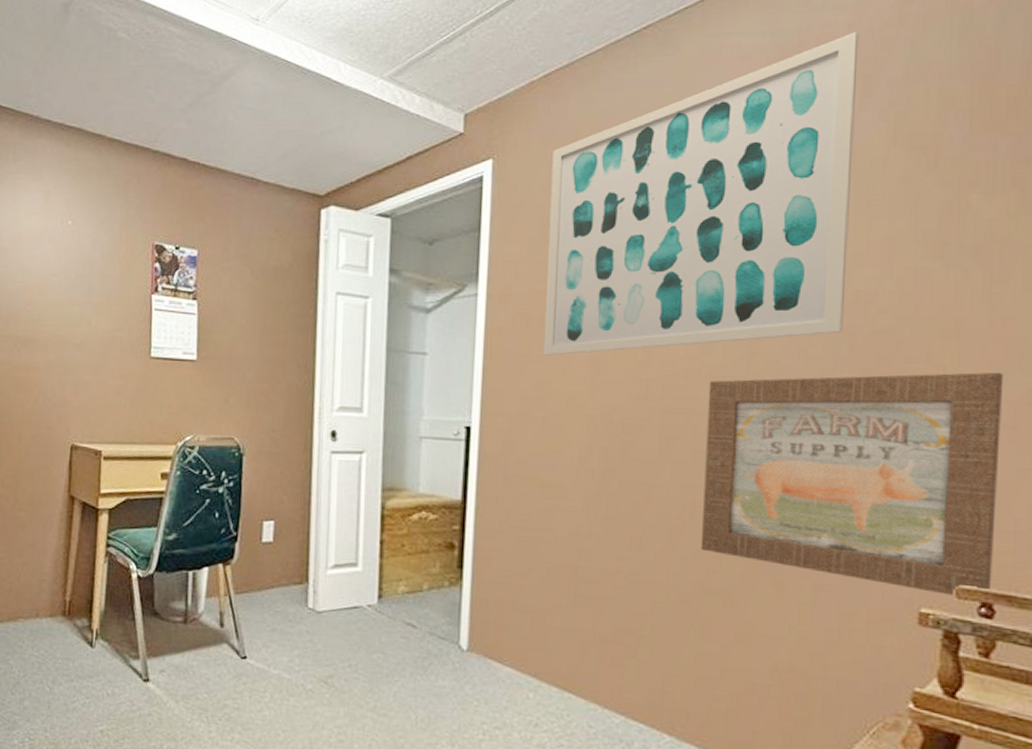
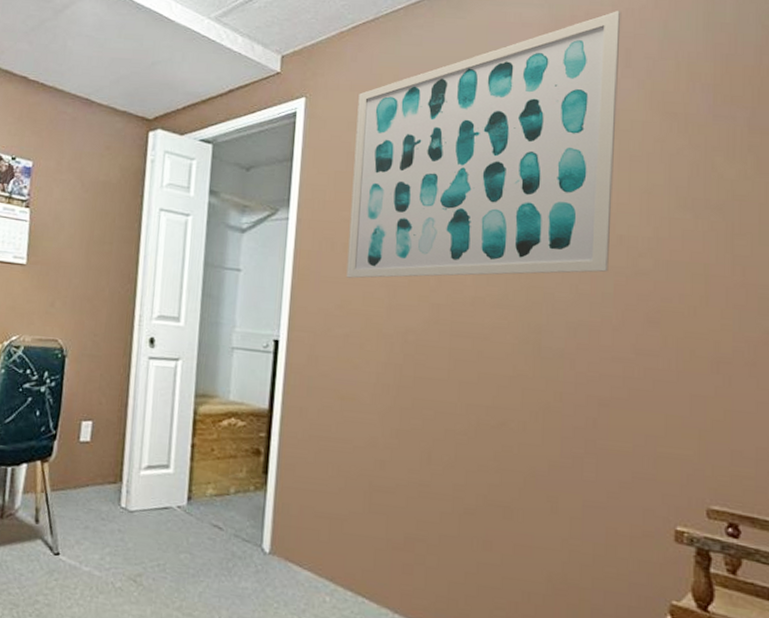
wall art: present [700,372,1004,596] -> none [483,309,745,516]

